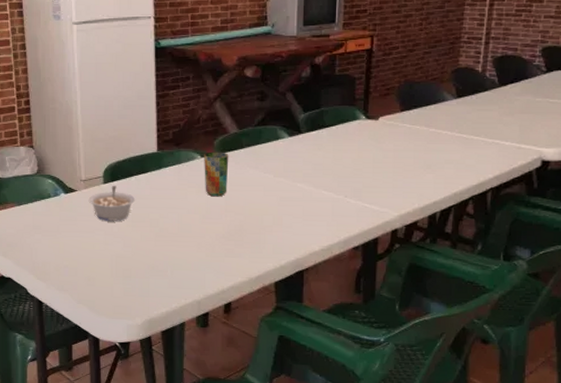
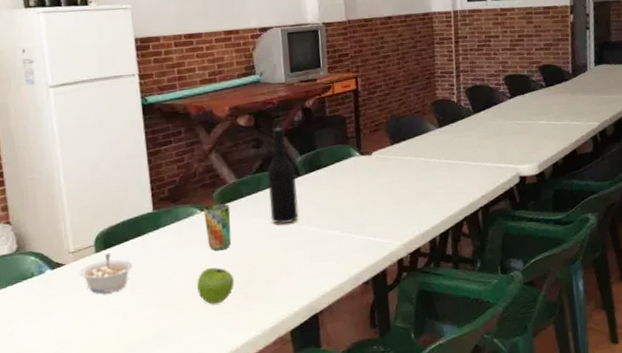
fruit: none [192,212,226,246] -> present [197,267,234,304]
bottle: none [267,81,297,180] -> present [266,127,299,224]

